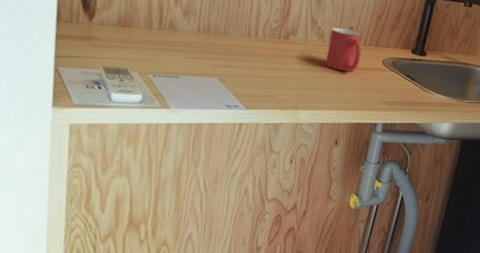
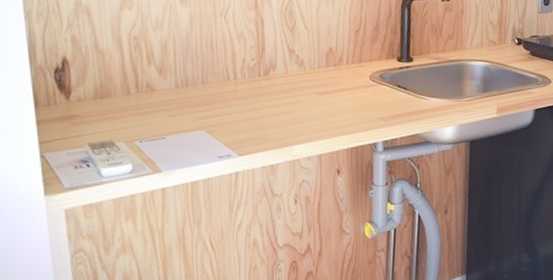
mug: present [325,28,362,72] -> none [310,51,346,96]

